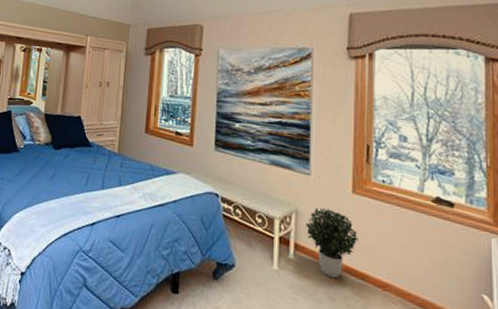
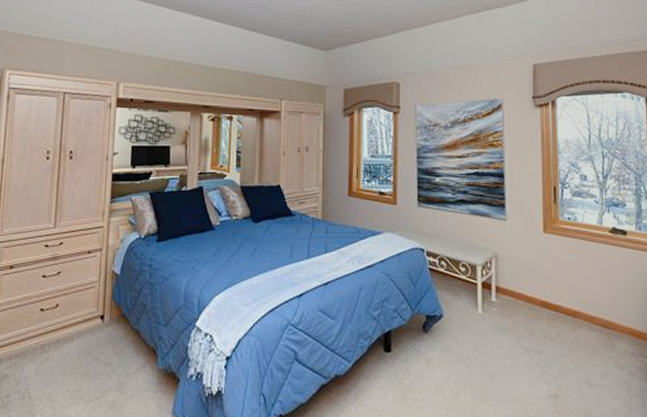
potted plant: present [306,208,358,279] -> none [505,250,551,314]

